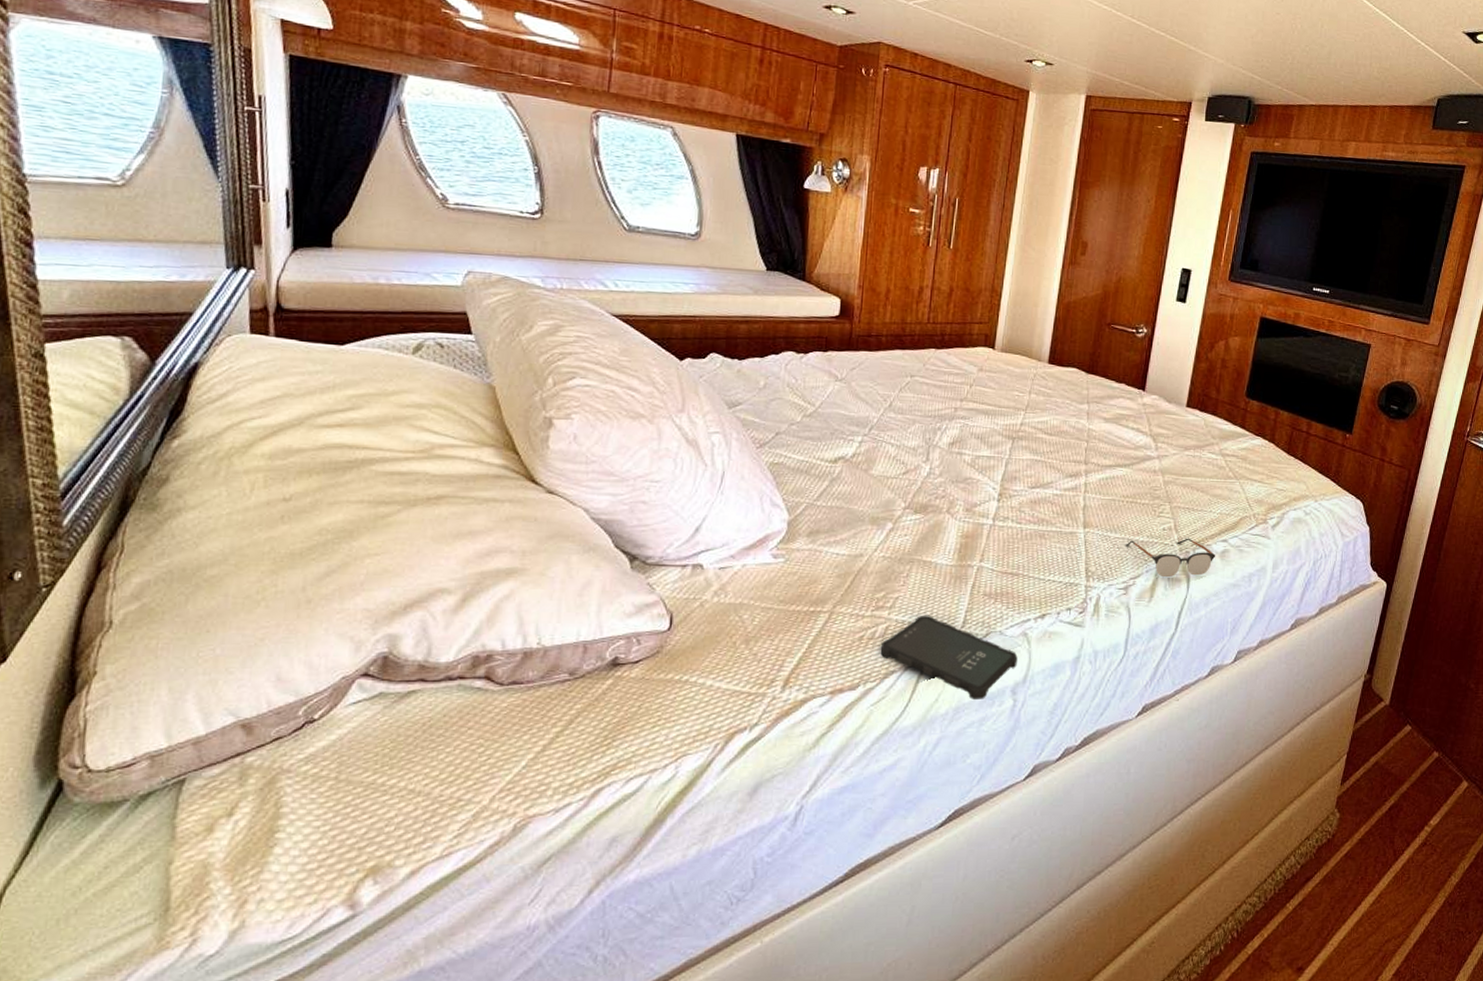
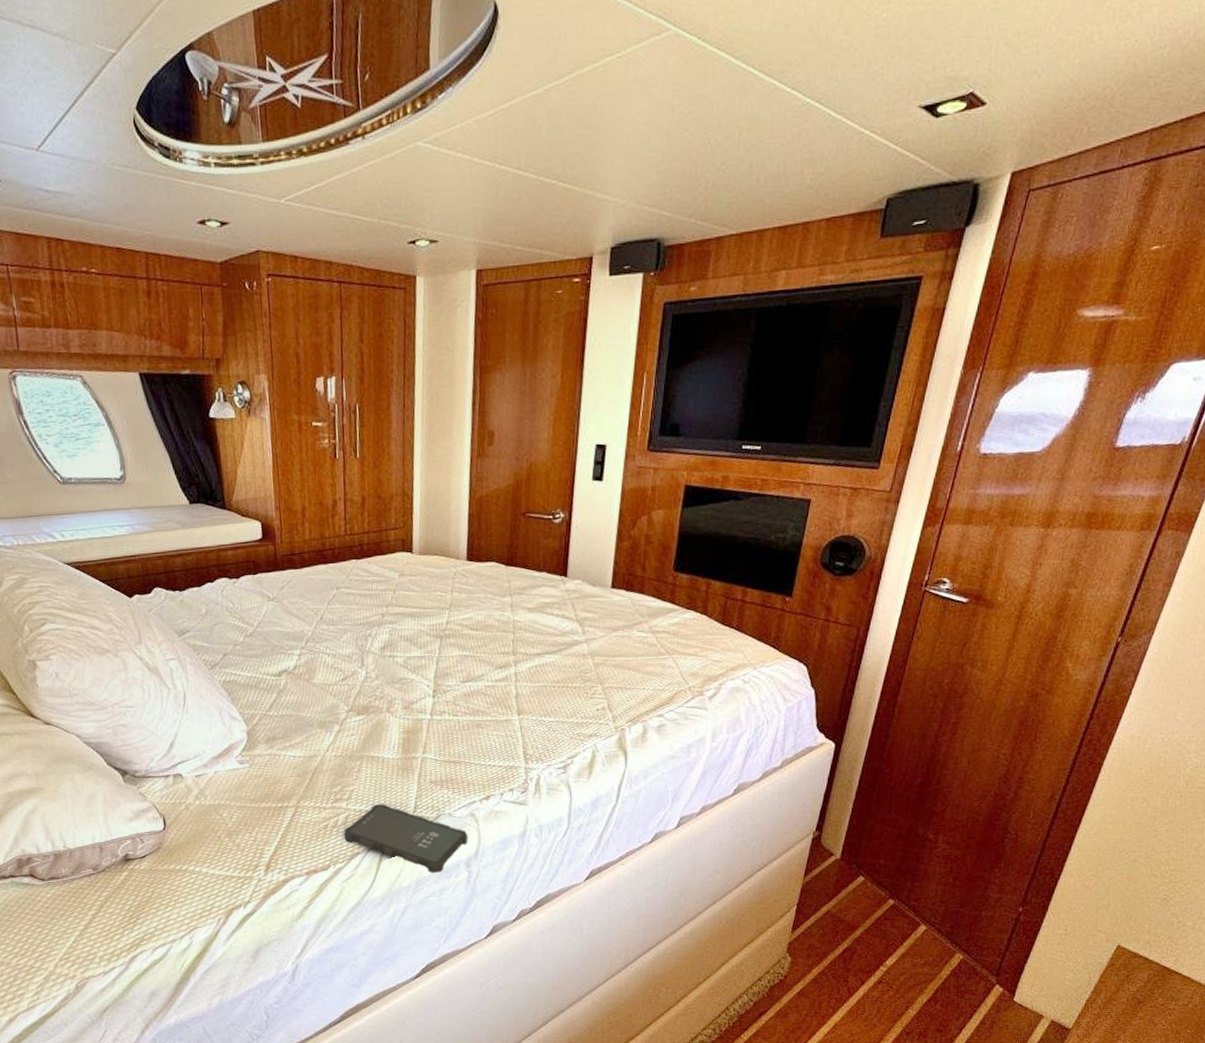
eyeglasses: present [1126,538,1216,578] -> none [561,716,652,755]

